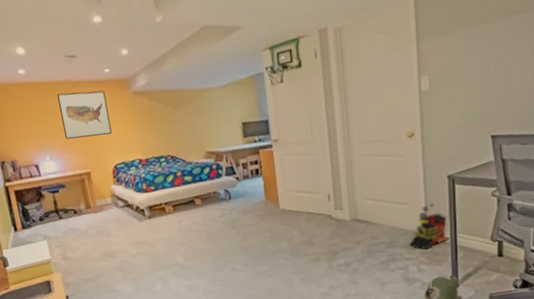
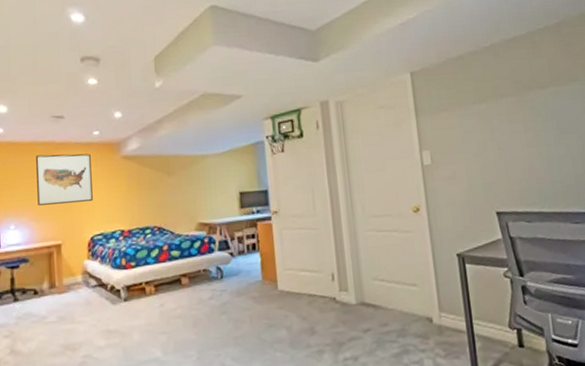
toy train: present [409,203,449,250] -> none [422,284,464,340]

